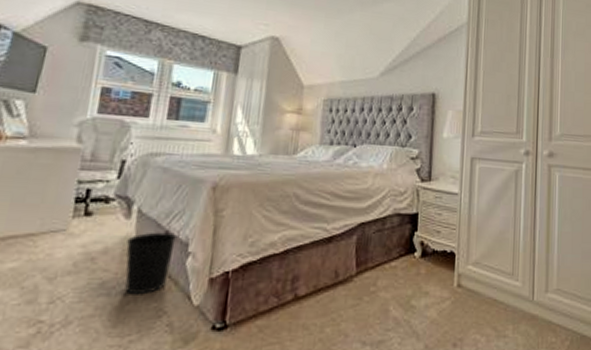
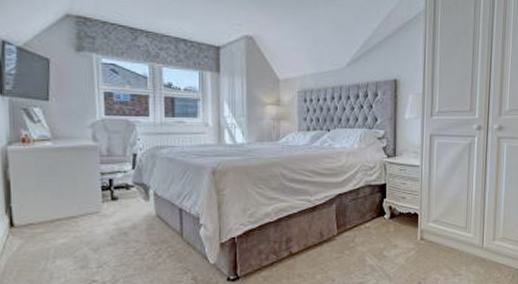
wastebasket: present [125,232,176,295] -> none [150,210,188,258]

